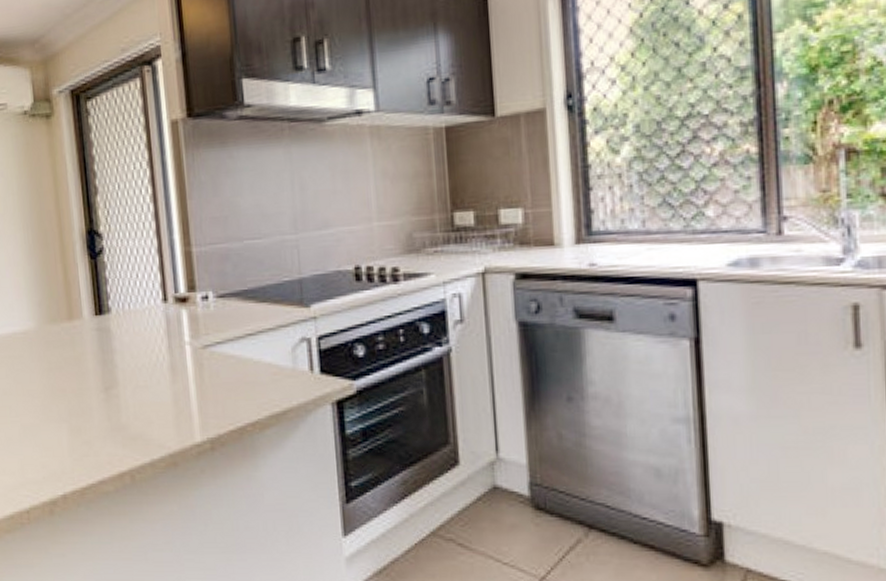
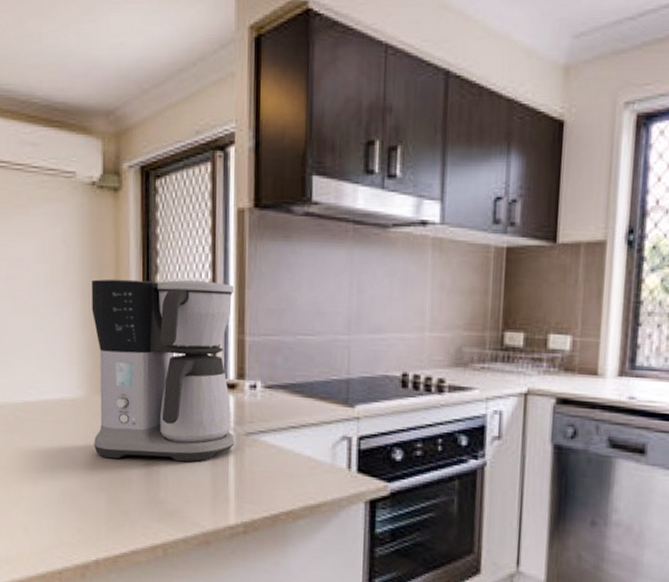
coffee maker: none [32,196,192,388] -> present [92,279,235,462]

